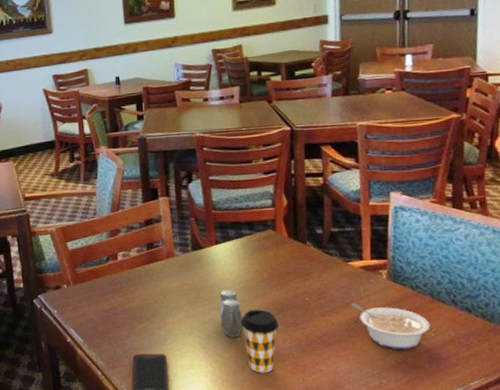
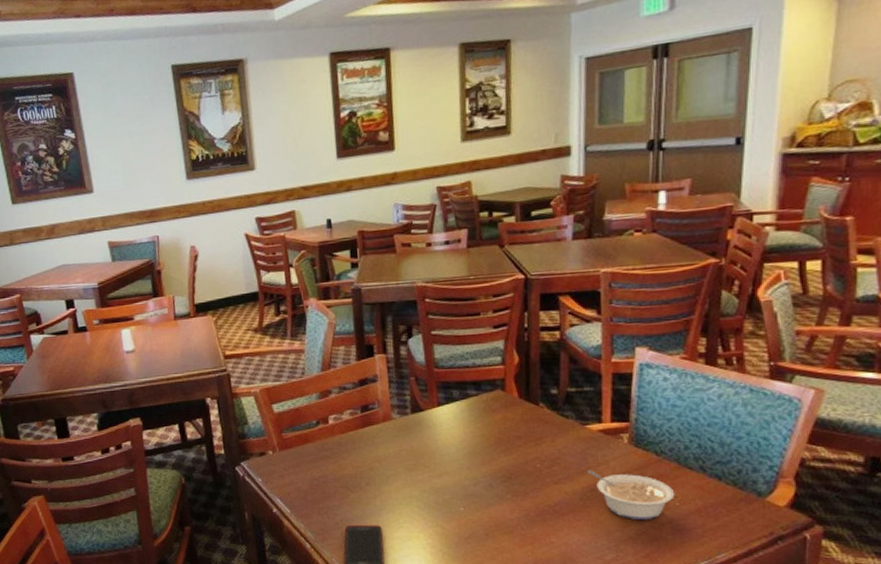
salt and pepper shaker: present [218,289,243,337] -> none [440,455,467,507]
coffee cup: present [240,309,279,373] -> none [464,477,506,546]

